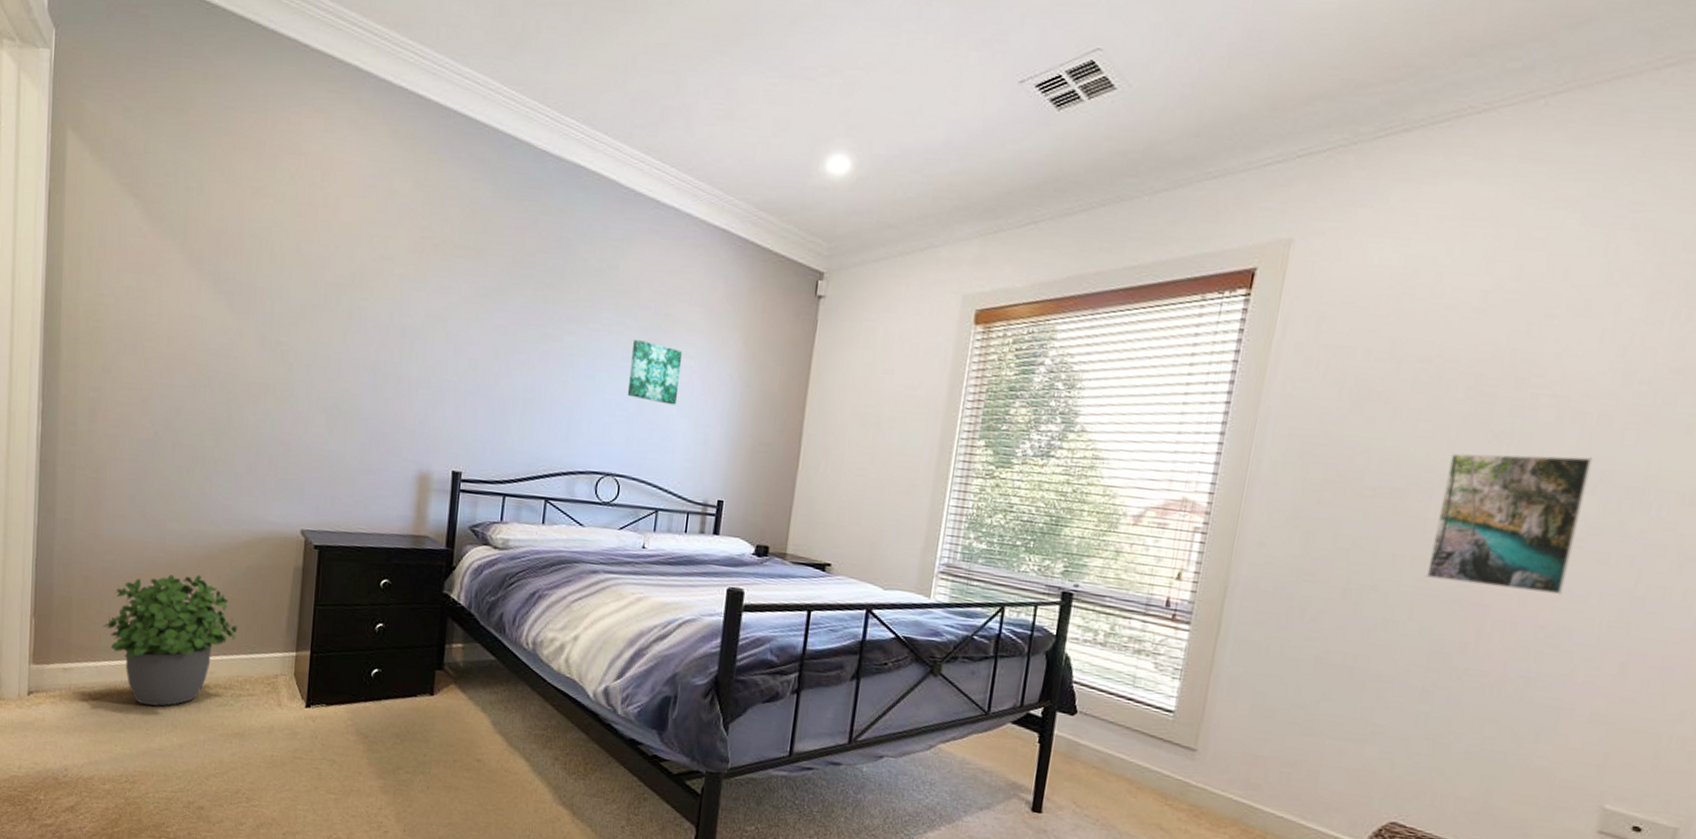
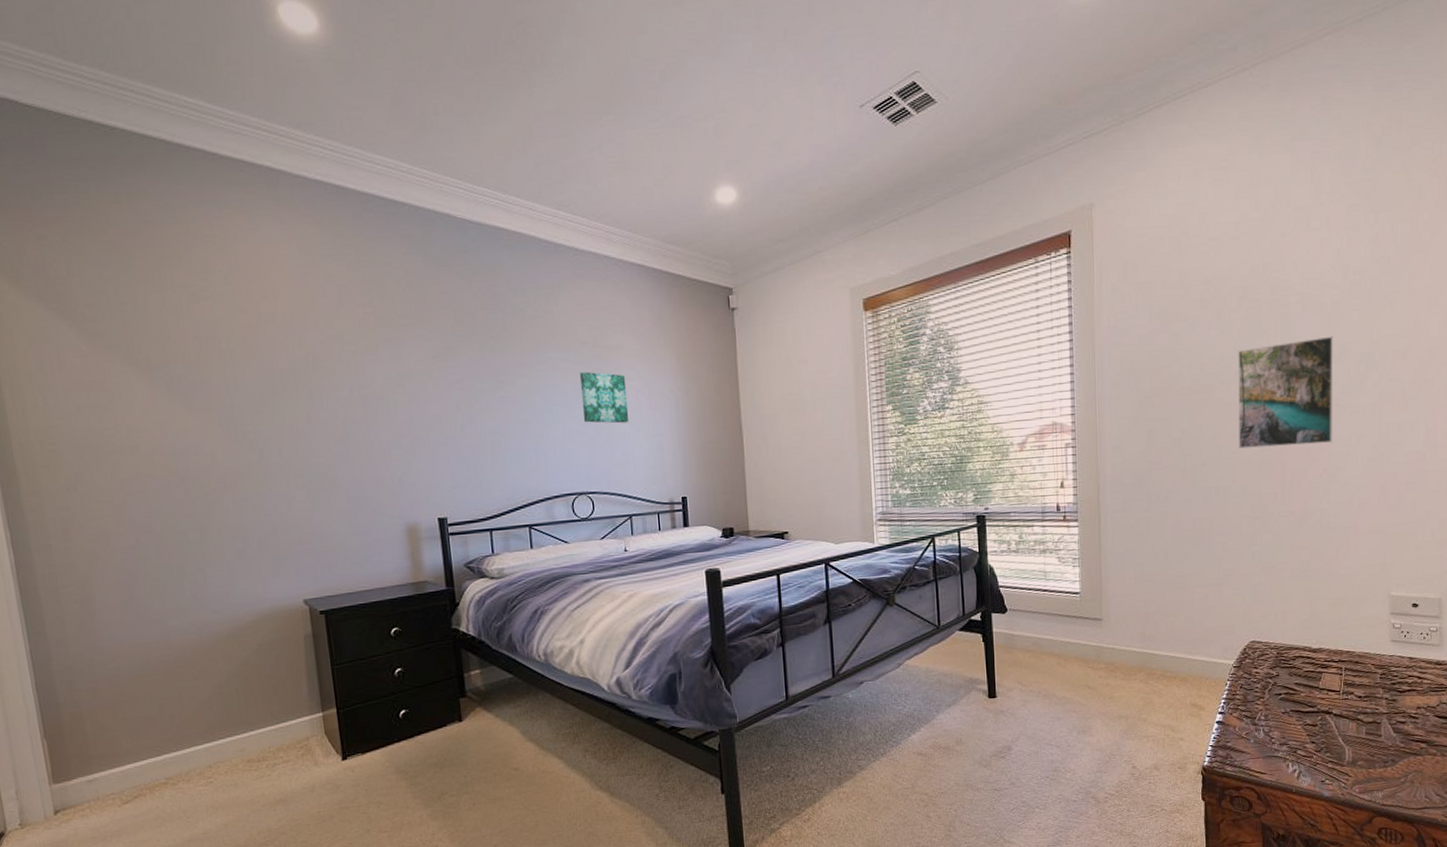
potted plant: present [103,574,238,707] -> none [121,662,260,796]

